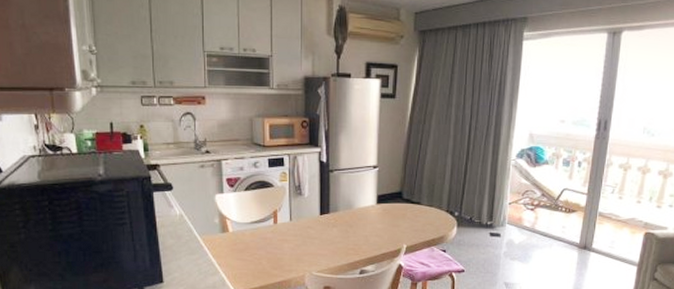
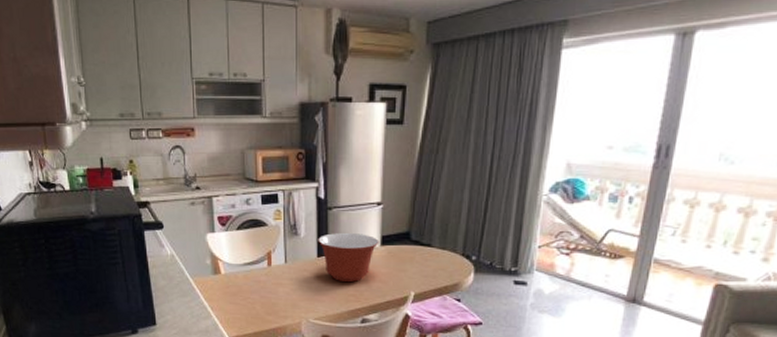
mixing bowl: none [320,192,375,237] -> present [318,232,379,282]

